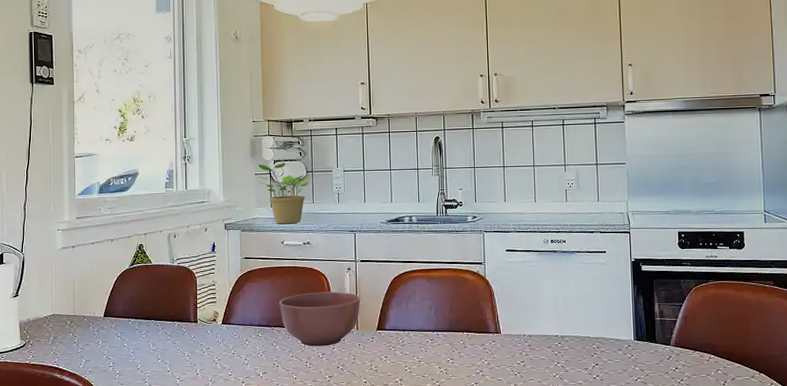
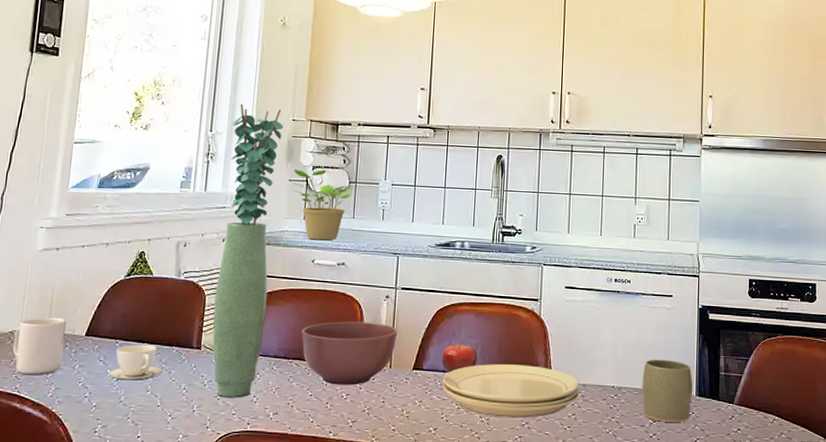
cup: none [48,303,88,351] -> present [12,317,67,375]
teacup: none [125,321,170,351] -> present [108,344,164,380]
vase: none [202,111,248,362] -> present [212,103,284,398]
fruit: none [400,302,432,331] -> present [441,340,478,373]
plate: none [404,321,527,367] -> present [443,364,580,418]
mug: none [583,309,631,365] -> present [641,359,693,422]

